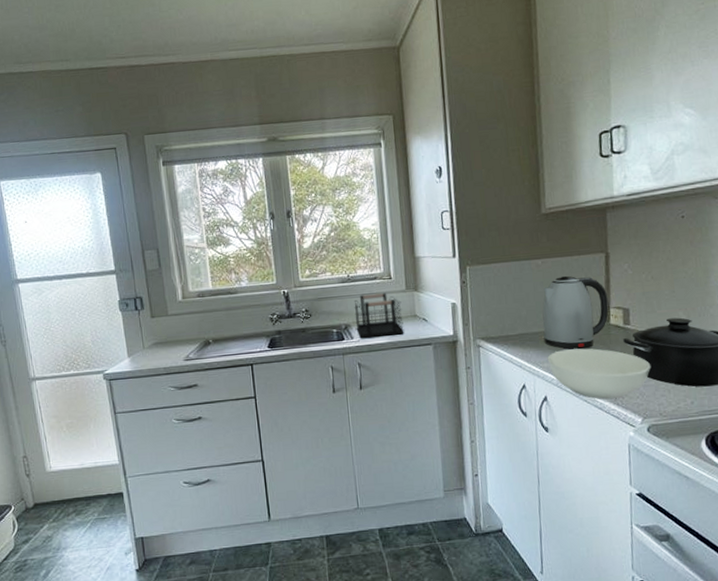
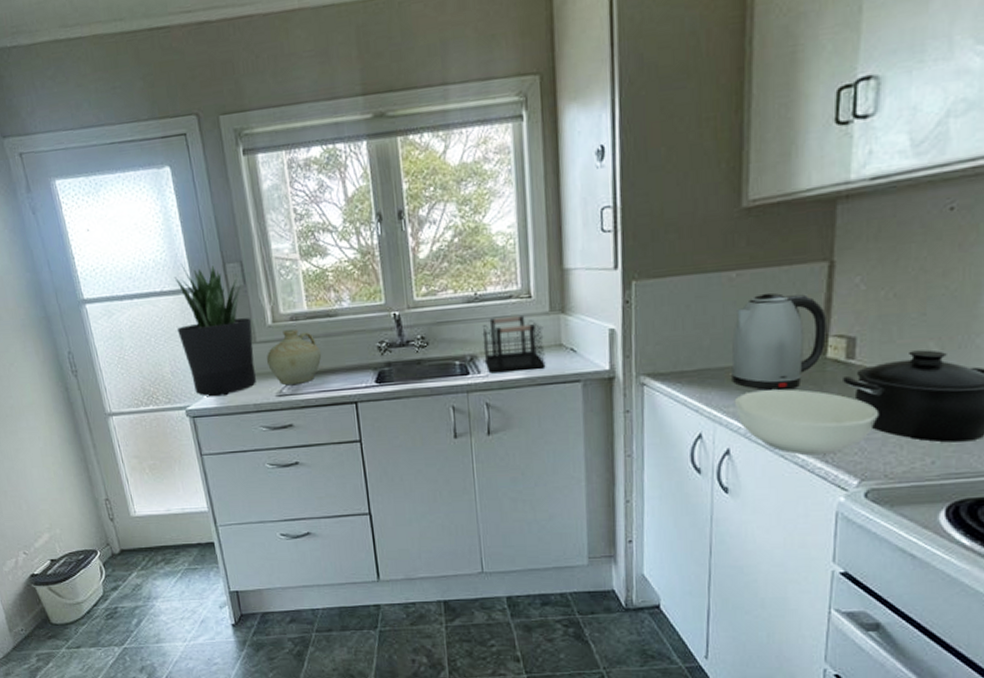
planter: none [99,250,167,362] -> present [174,263,256,396]
ceramic jug: none [176,303,224,351] -> present [266,328,322,386]

